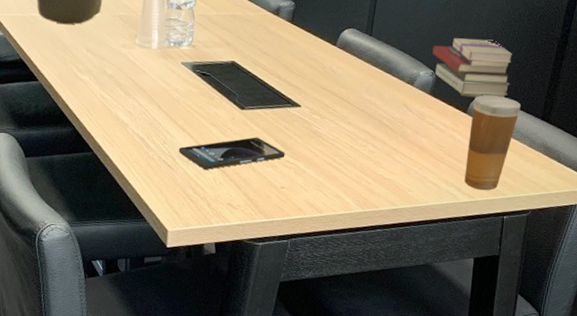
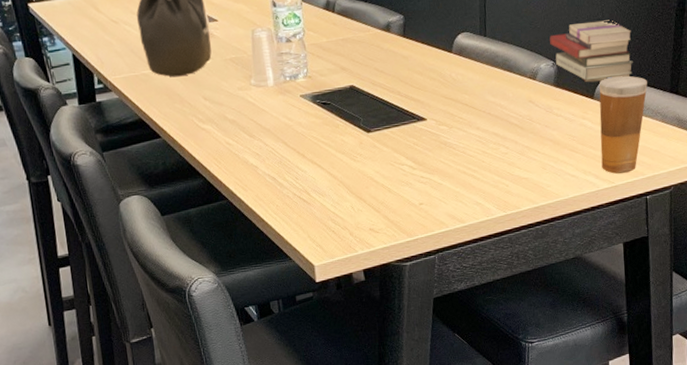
smartphone: present [178,137,285,170] -> none [311,157,419,200]

